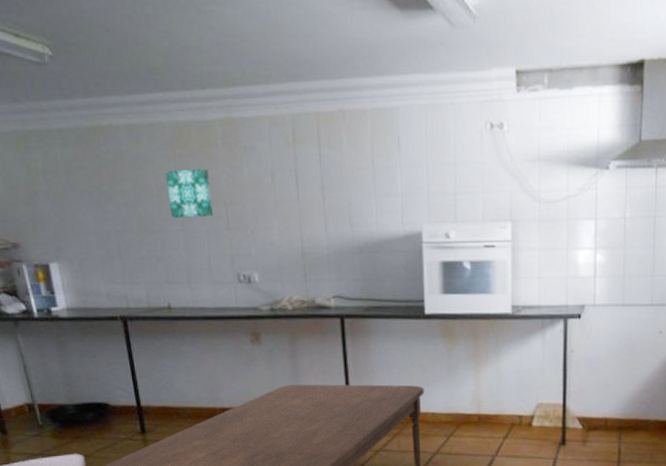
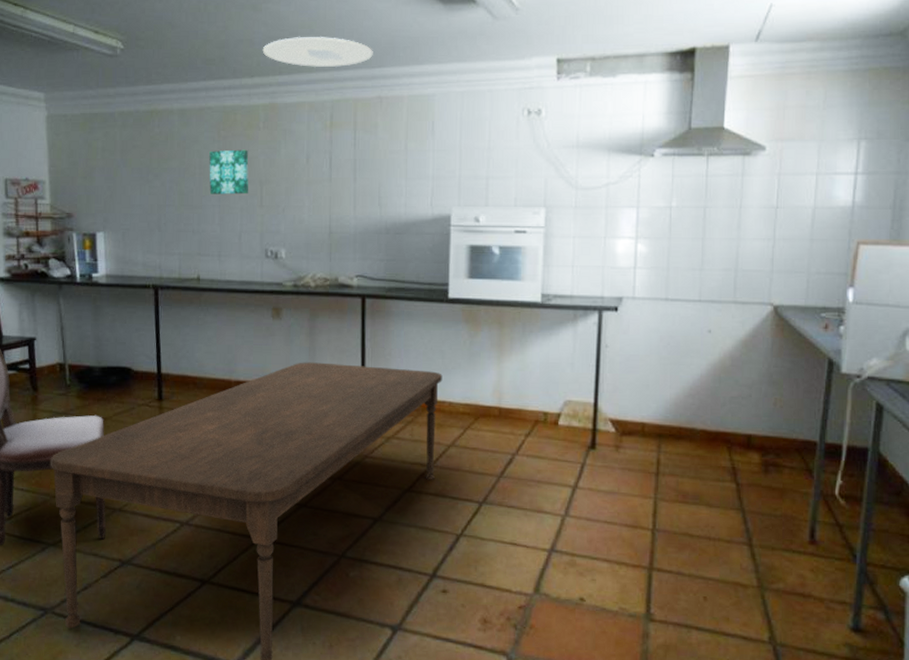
ceiling light: none [212,43,332,78] -> present [262,36,373,67]

